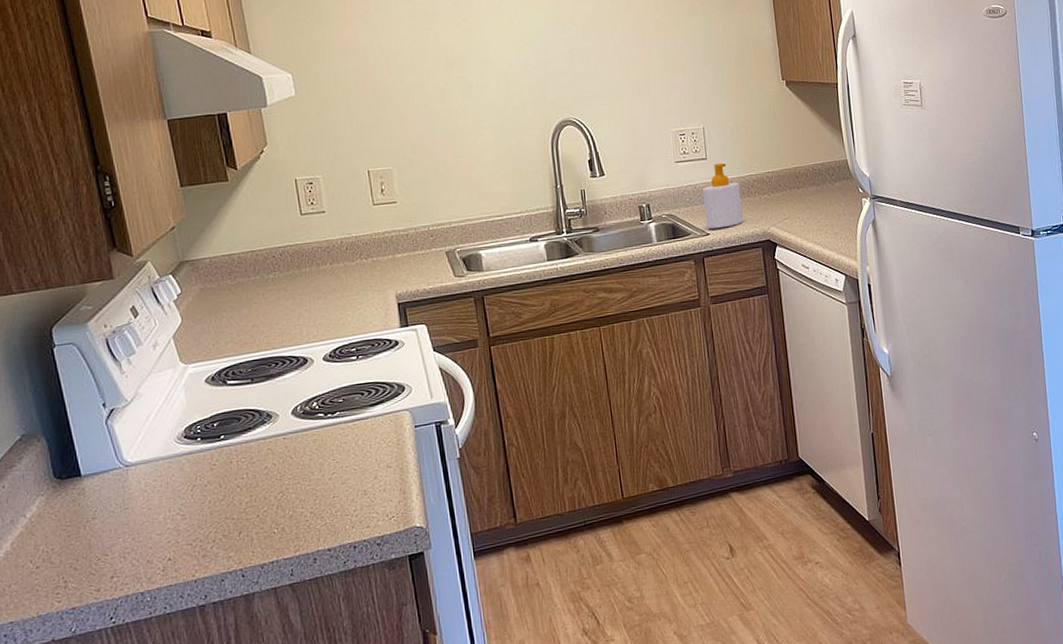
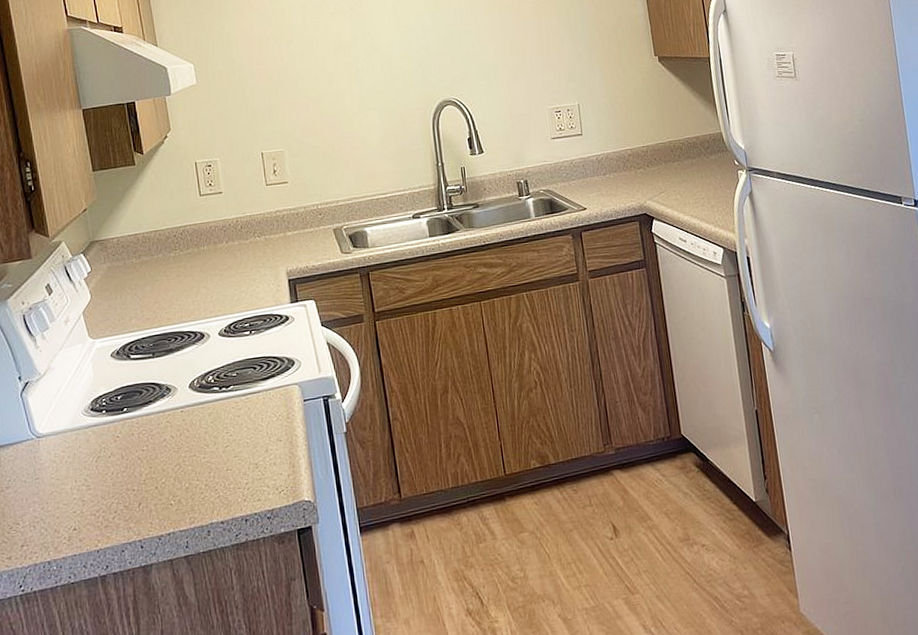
soap bottle: present [702,162,744,229] -> none [578,138,620,204]

